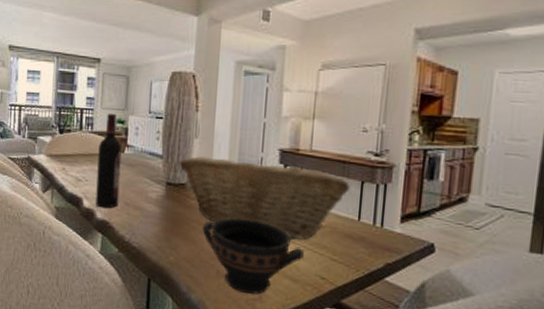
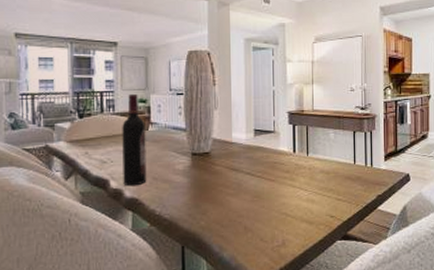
fruit basket: present [179,156,350,240] -> none [202,123,345,188]
bowl: present [202,218,304,294] -> none [228,176,315,242]

